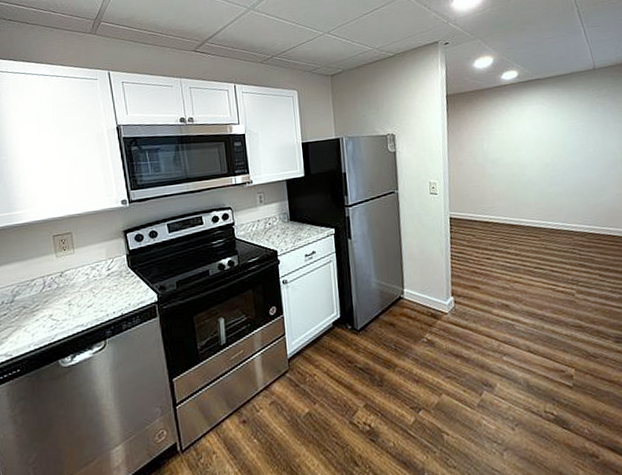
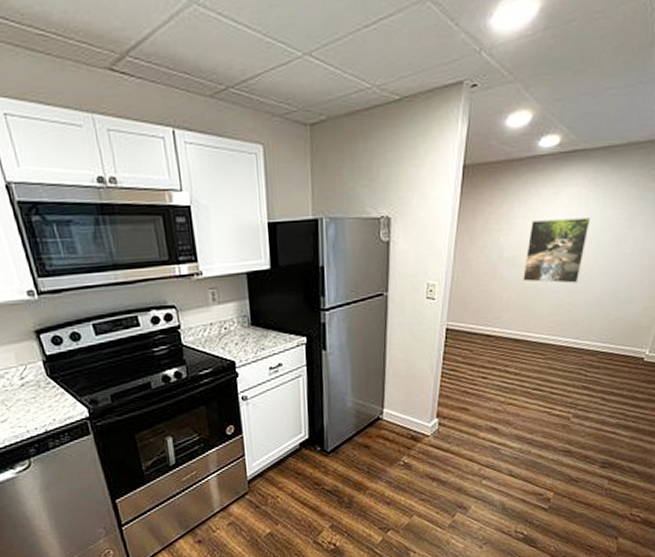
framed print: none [506,126,555,178] -> present [523,218,591,284]

